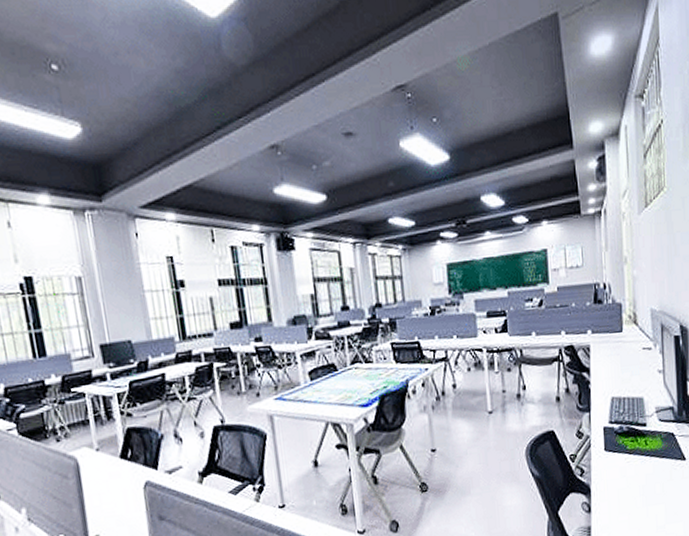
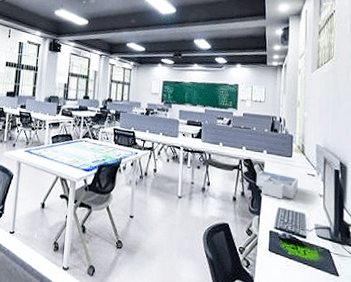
desk organizer: none [582,356,633,387] -> present [256,170,298,199]

